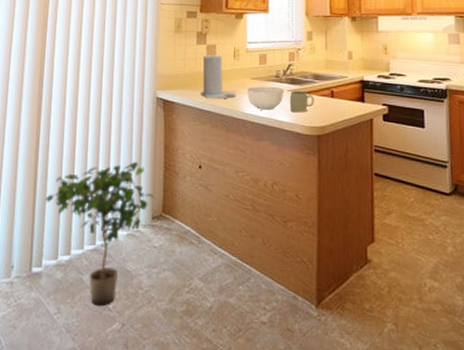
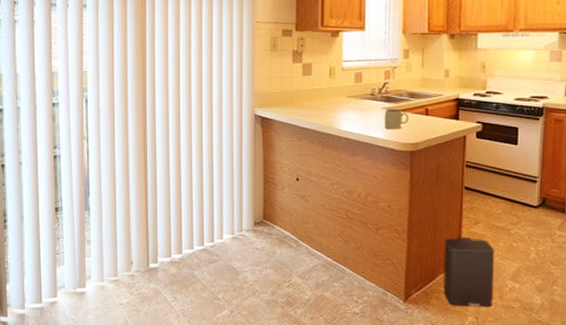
potted plant: present [45,161,155,307] -> none [157,173,256,297]
paper towel: present [201,55,236,100] -> none [297,74,332,117]
bowl: present [247,86,284,110] -> none [343,104,379,127]
pedal bin: none [357,229,412,311] -> present [443,237,495,307]

